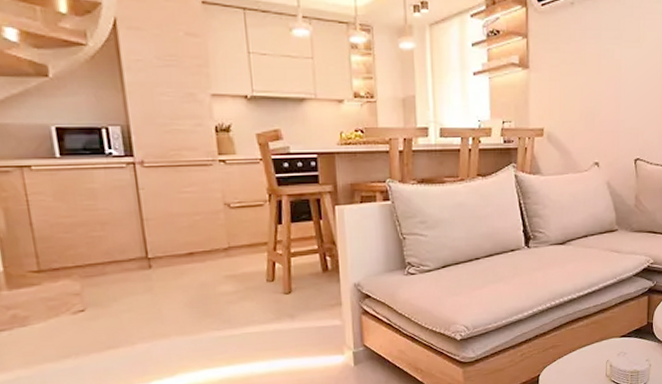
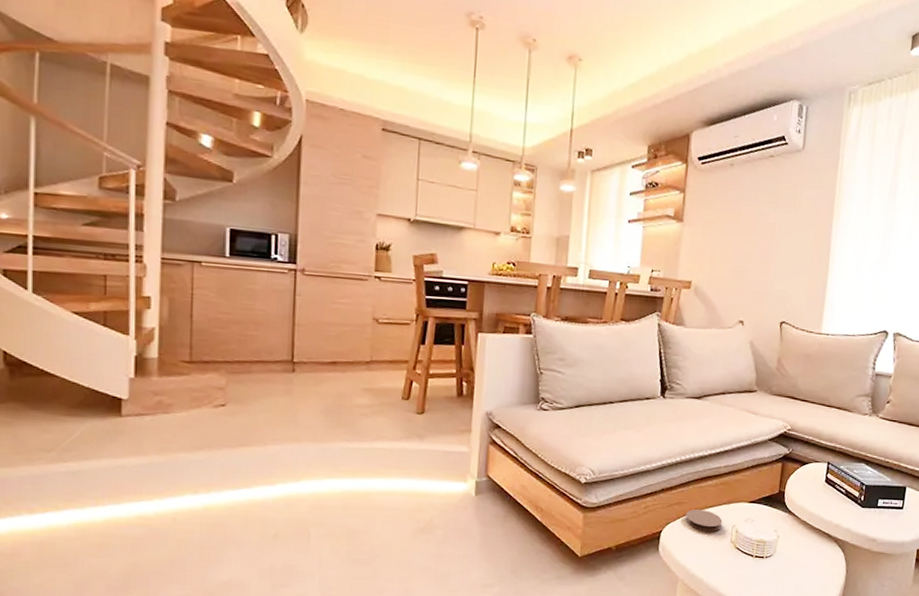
coaster: none [561,349,597,370] -> present [685,509,723,532]

